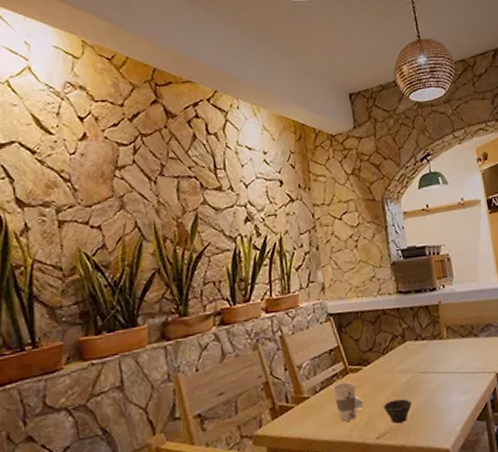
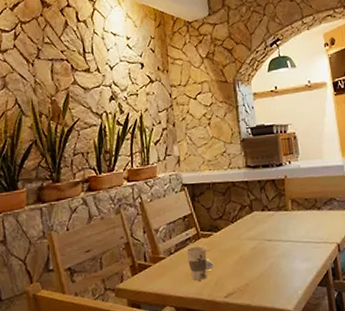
cup: present [384,399,412,424] -> none [232,263,257,286]

